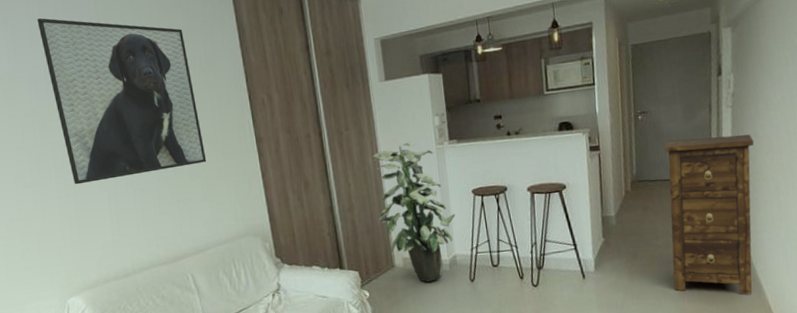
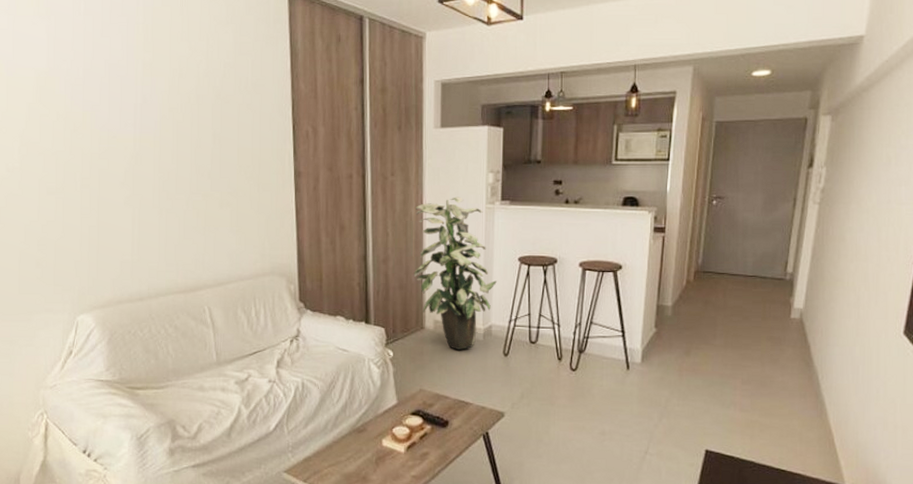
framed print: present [37,18,207,185] -> none [82,17,240,197]
cabinet: present [664,134,754,295] -> none [726,232,839,413]

